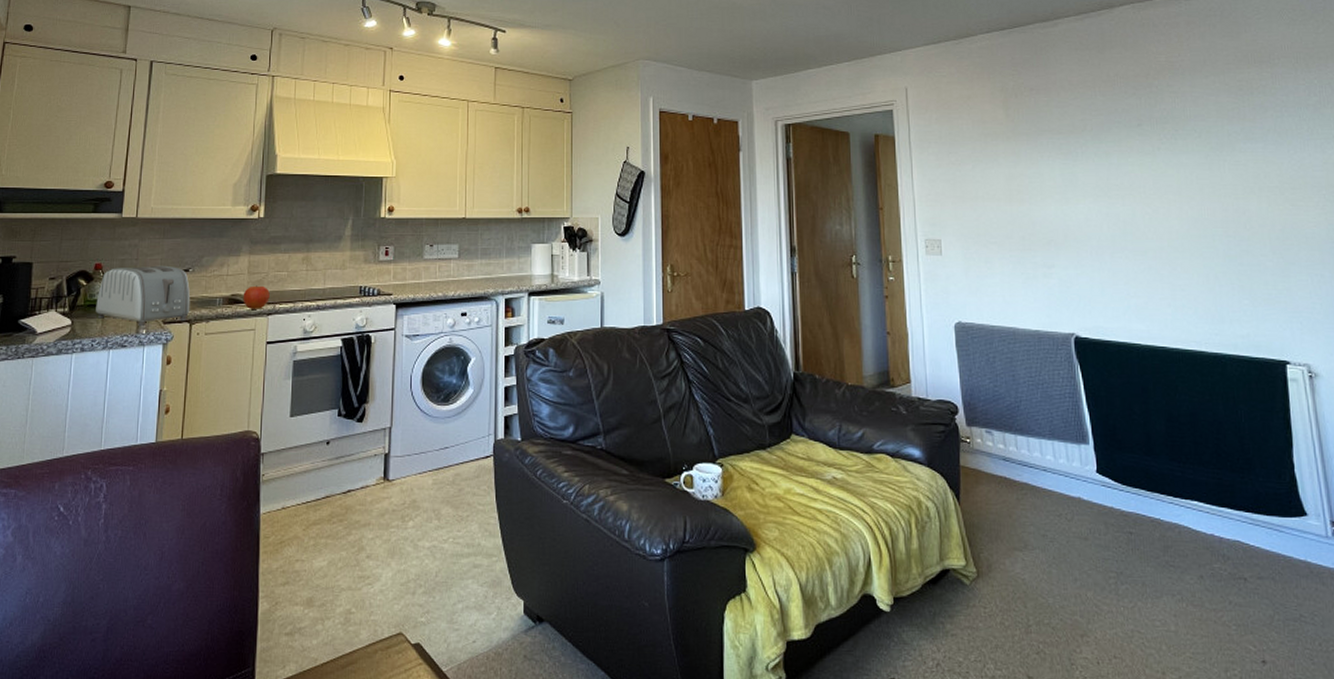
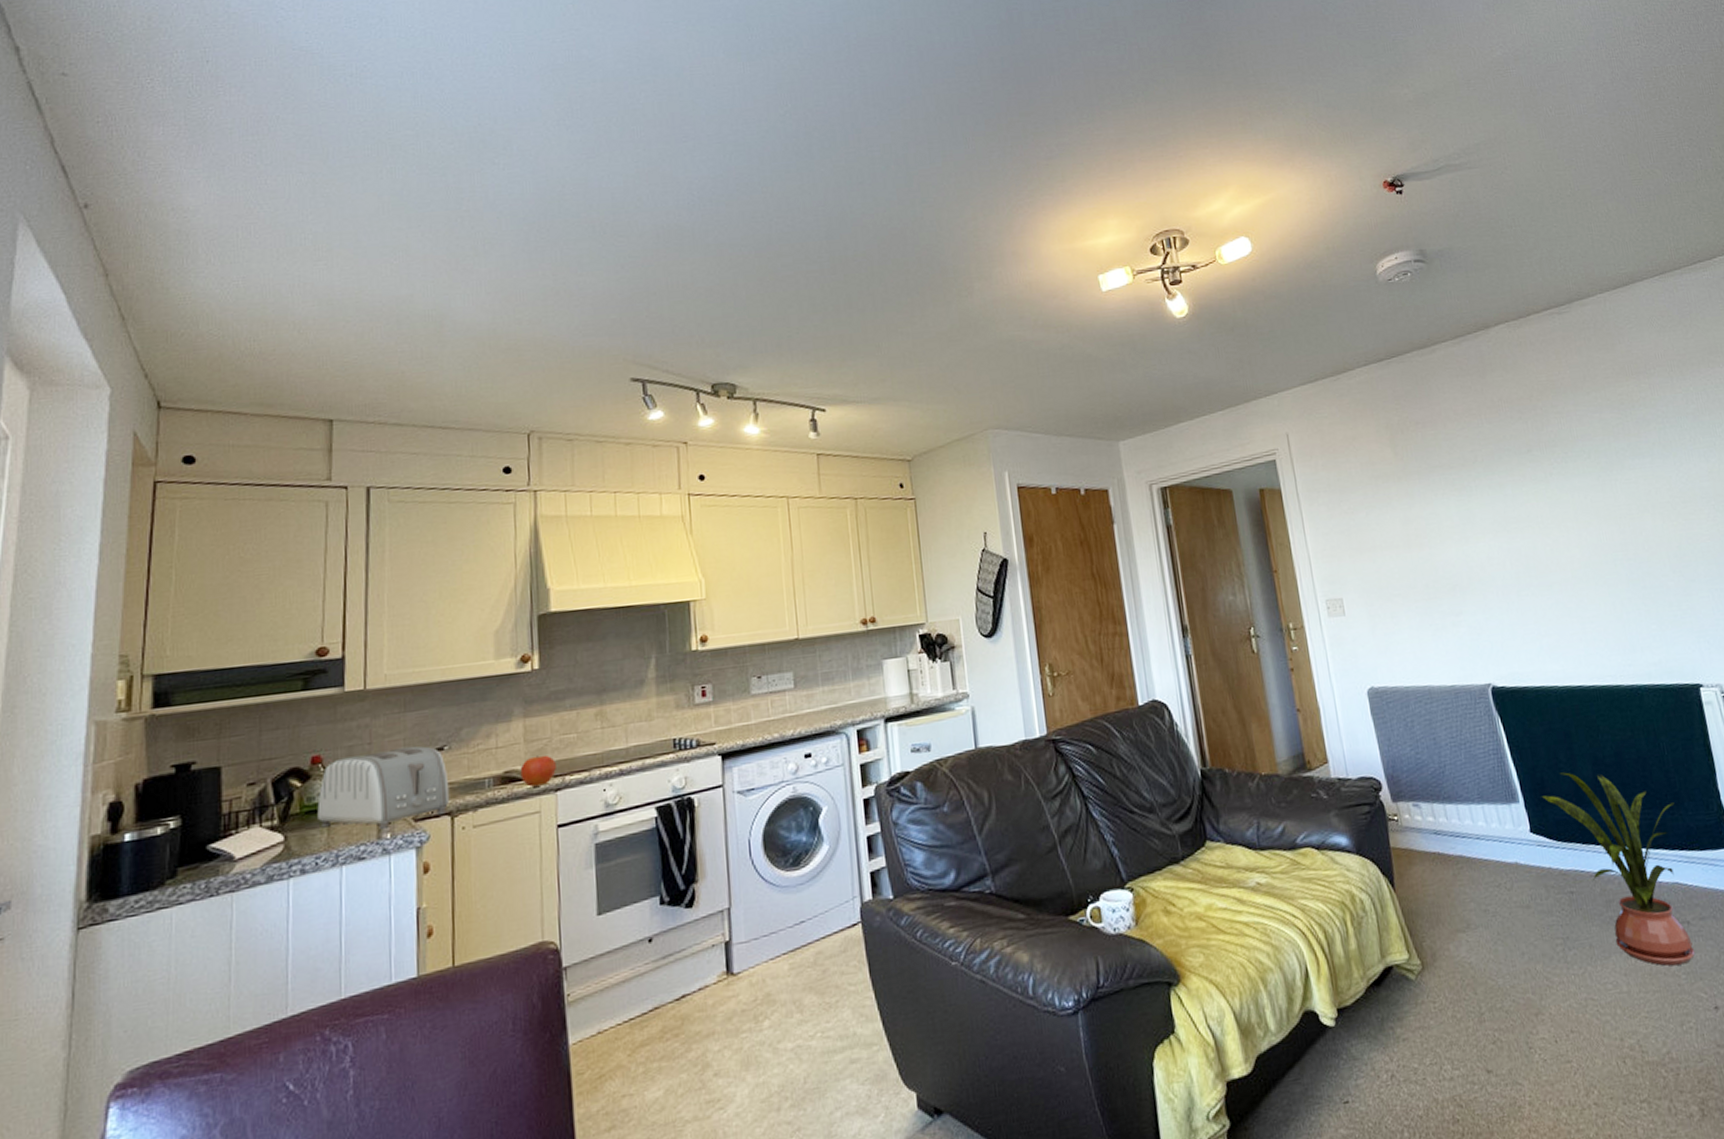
house plant: none [1112,423,1249,616] -> present [1542,772,1696,966]

